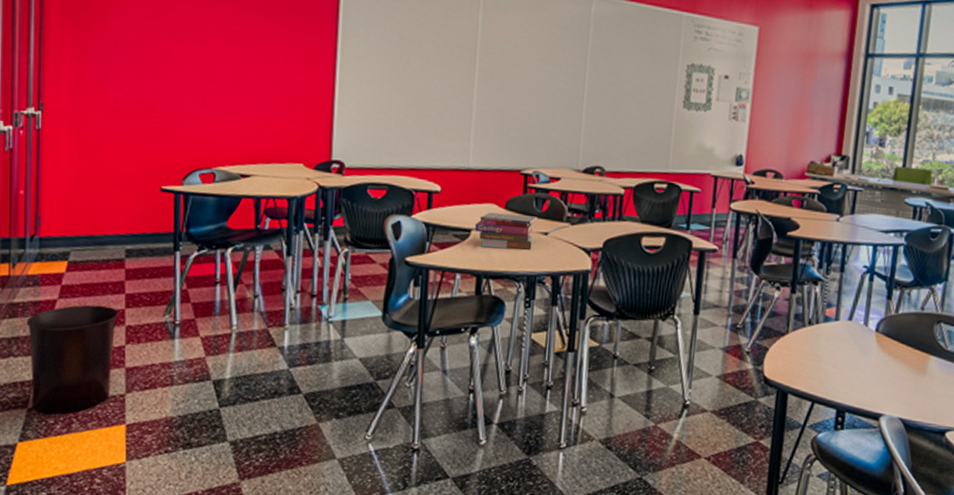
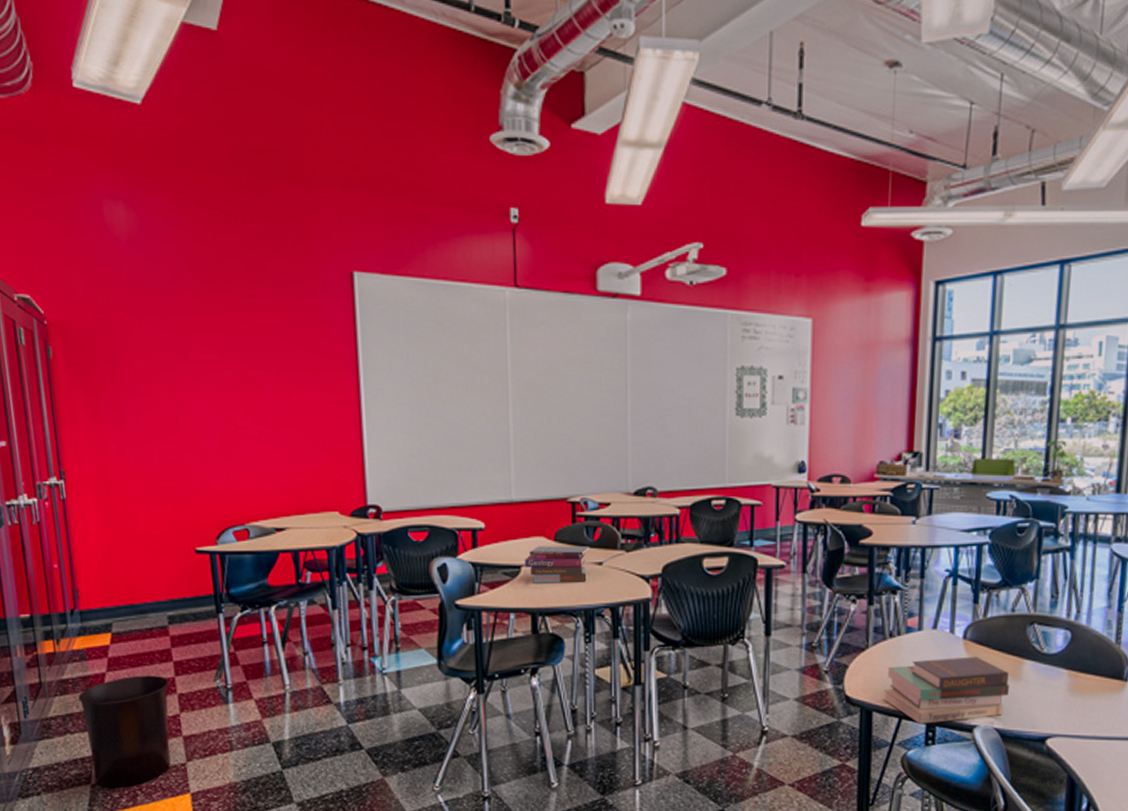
books: none [798,348,915,409] -> present [883,657,1009,724]

